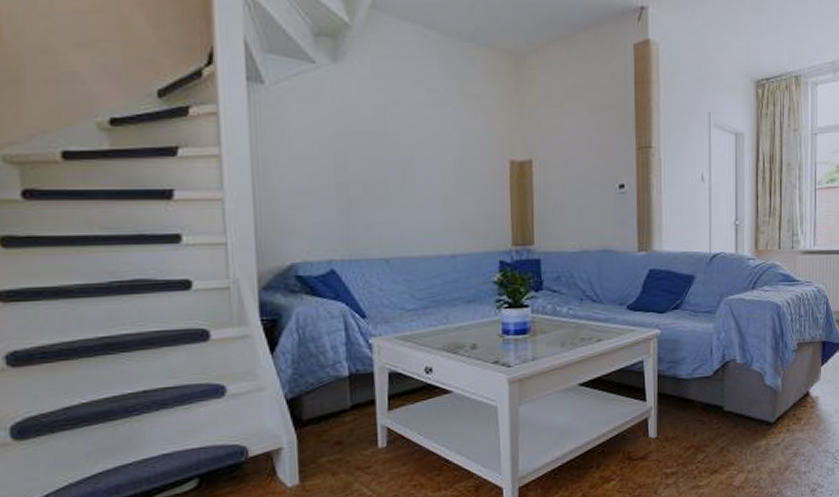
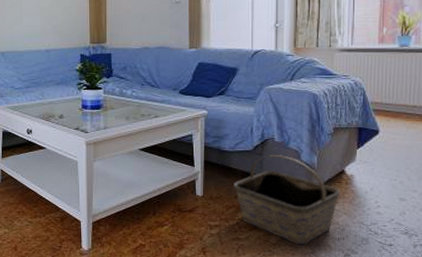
basket: none [692,379,805,485] -> present [234,155,340,244]

